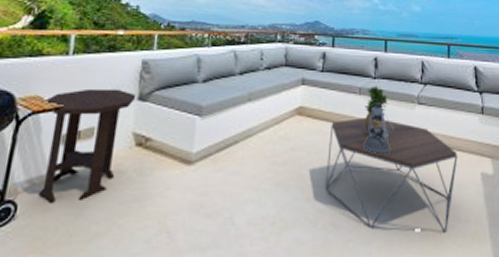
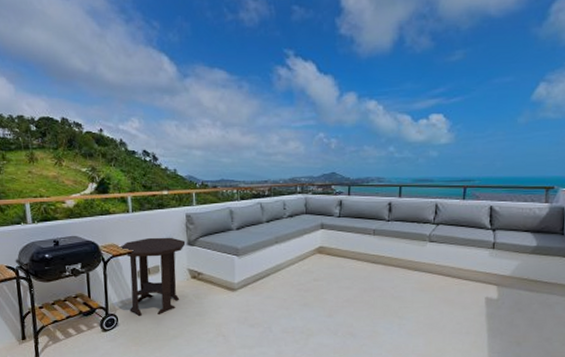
coffee table: present [325,118,458,232] -> none [343,254,464,341]
potted plant: present [363,85,388,133] -> none [377,227,401,267]
lantern: present [363,101,394,155] -> none [377,241,405,284]

